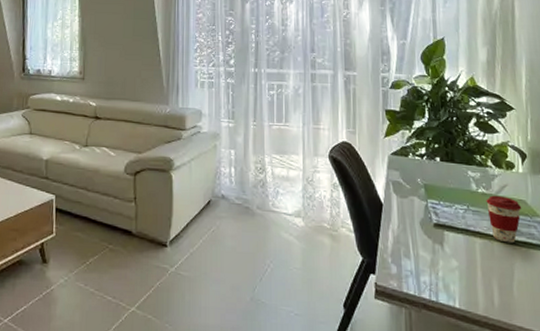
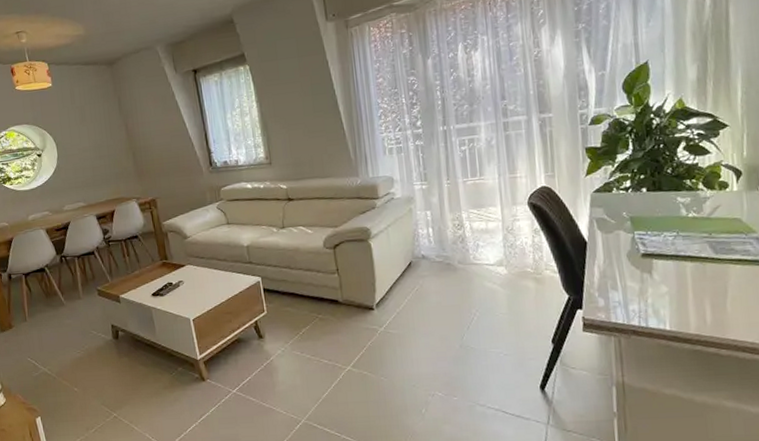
coffee cup: present [486,195,522,243] -> none [697,217,737,263]

